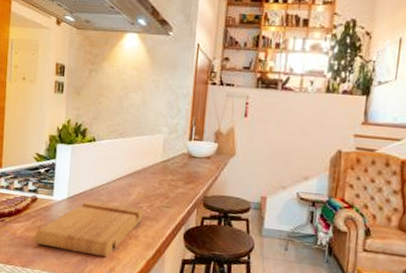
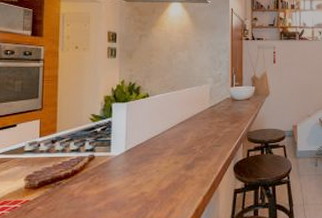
cutting board: present [34,201,144,258] -> none [93,151,197,202]

